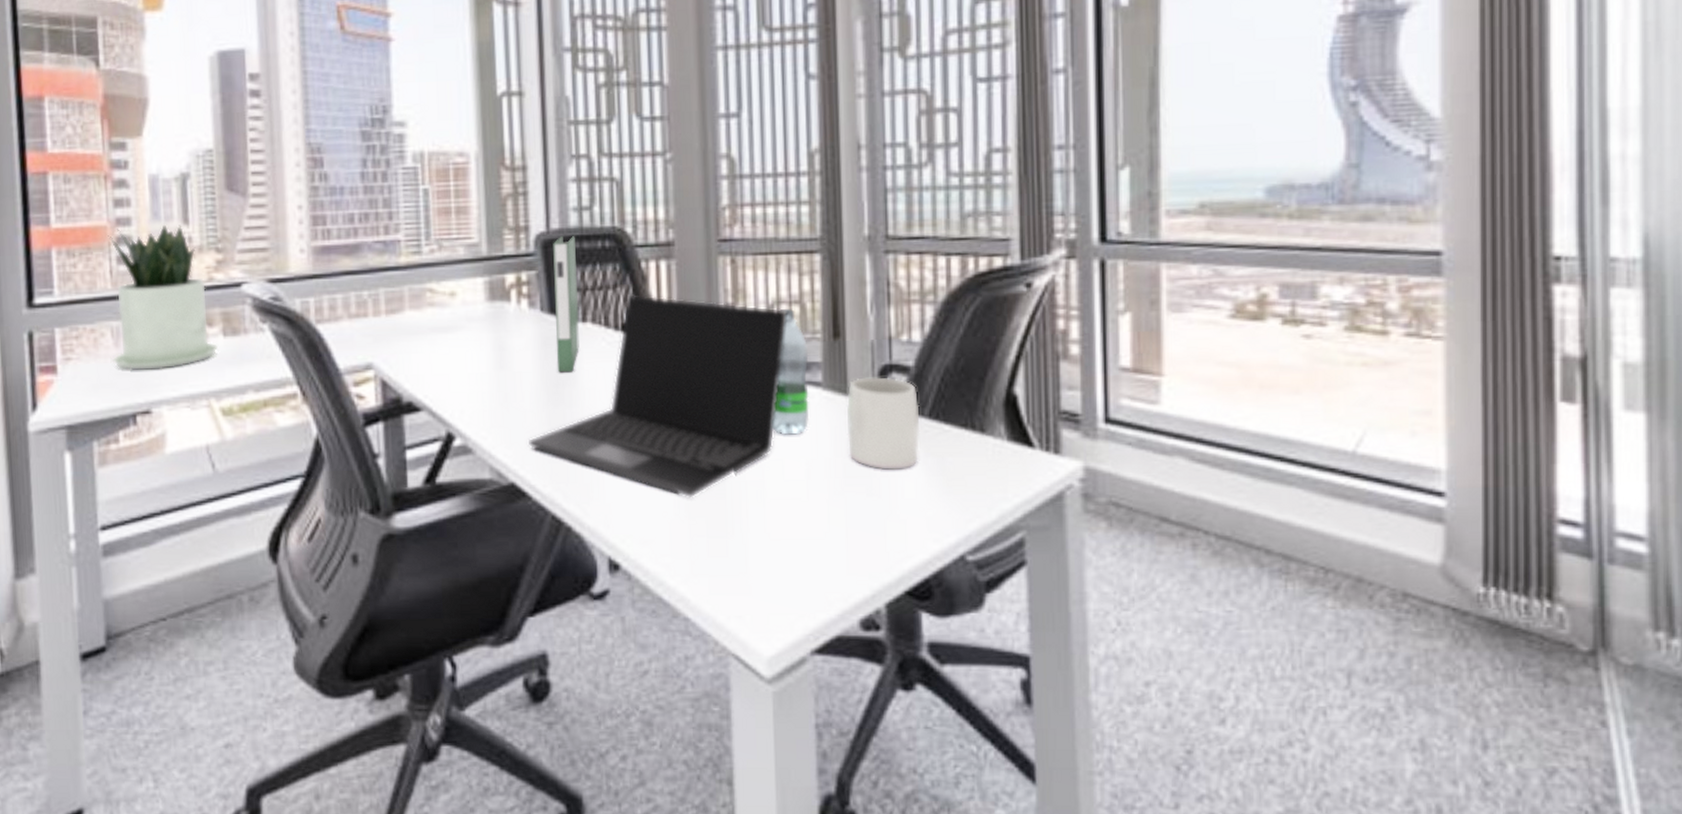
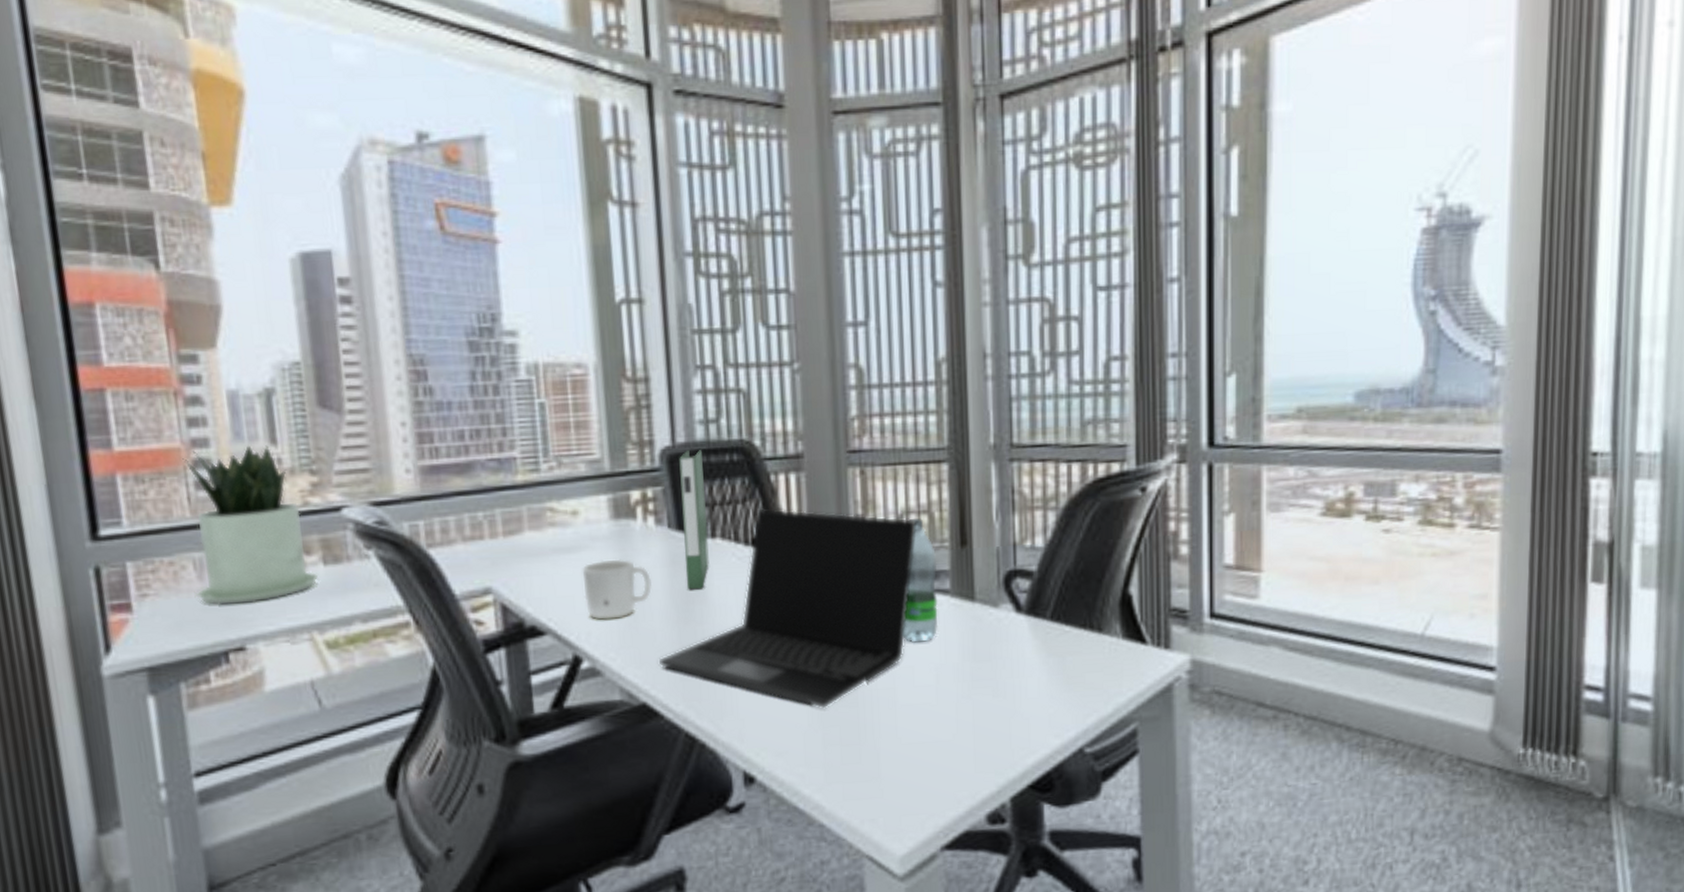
mug: none [457,340,523,399] -> present [582,559,651,620]
mug: present [846,377,920,470] -> none [973,582,1043,672]

